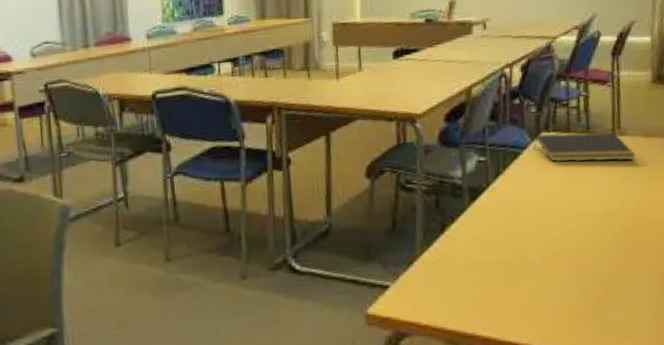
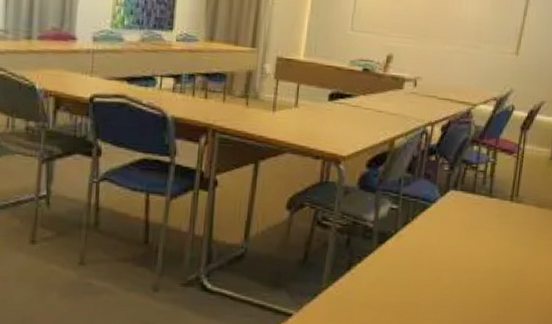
notepad: present [534,132,636,163] -> none [442,191,527,227]

